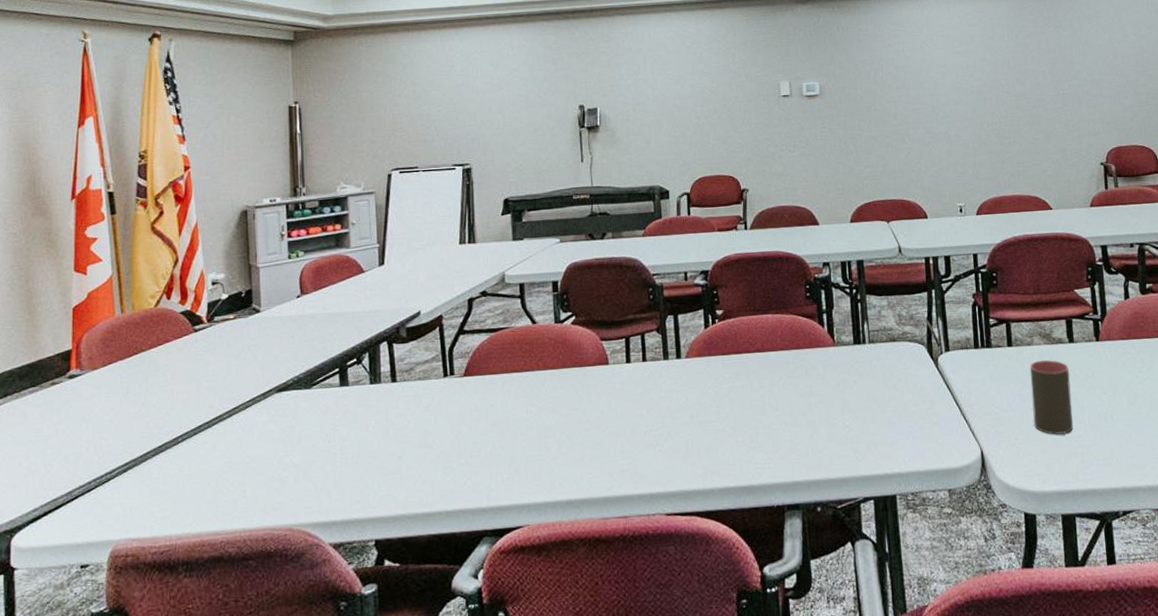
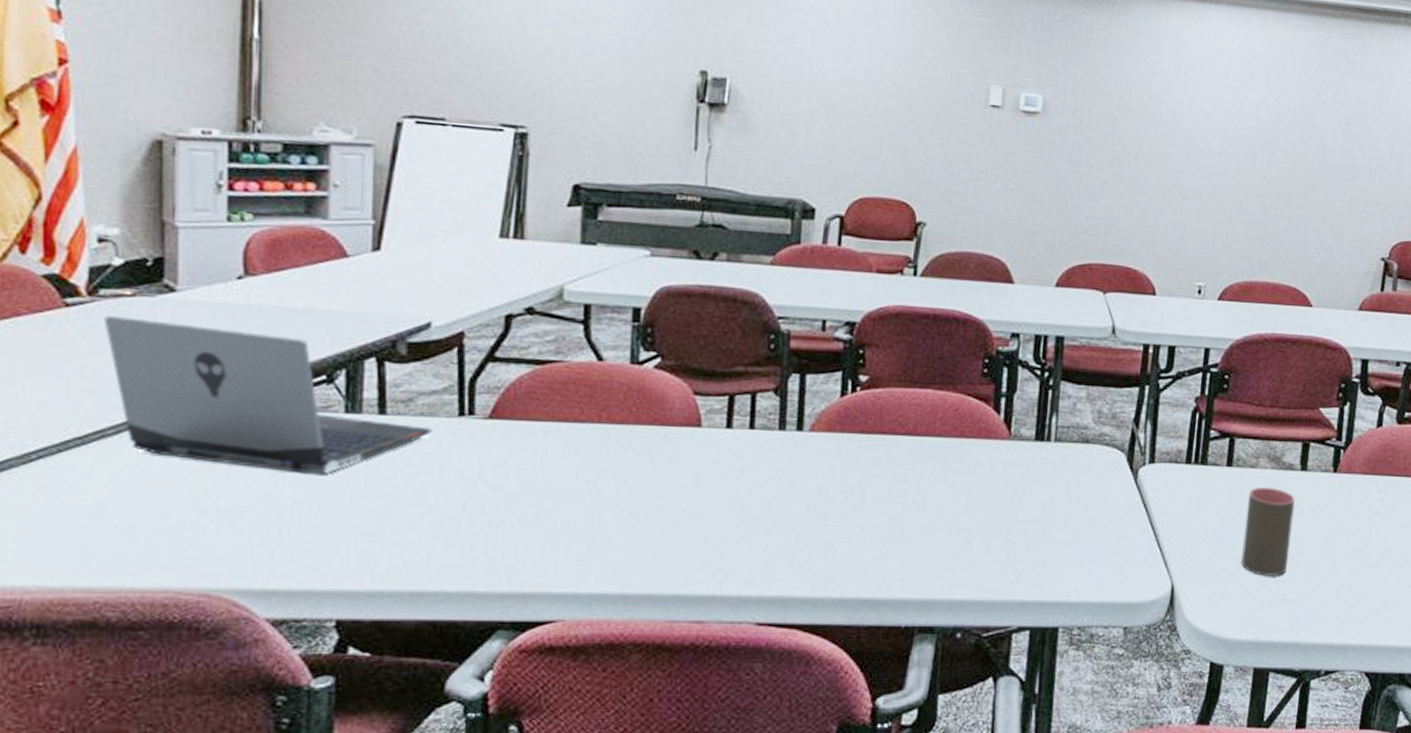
laptop computer: none [218,333,427,432] -> present [103,315,432,474]

